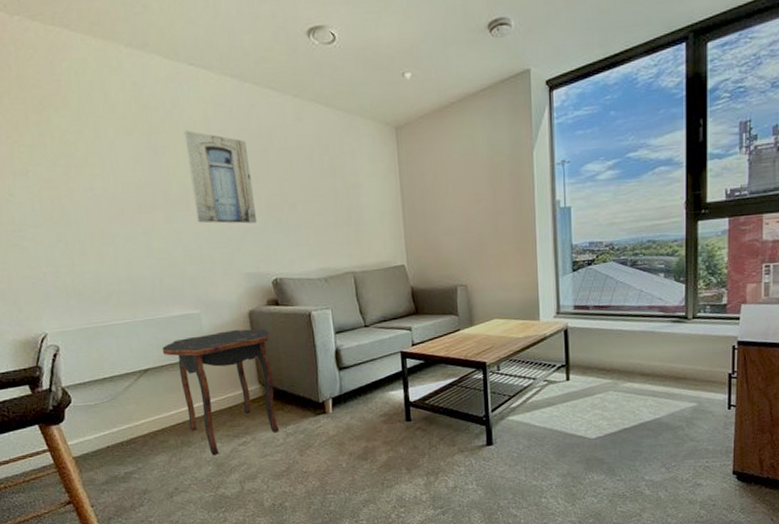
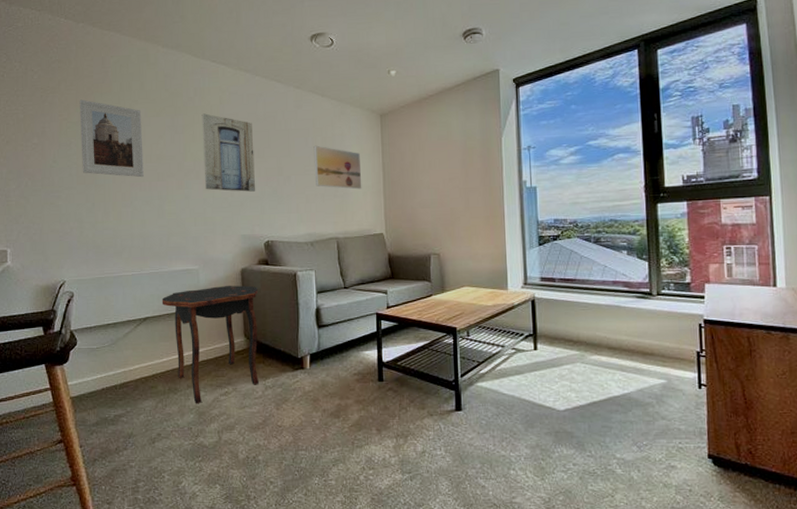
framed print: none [29,116,123,211] -> present [79,99,144,178]
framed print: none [320,166,379,217] -> present [313,145,362,190]

